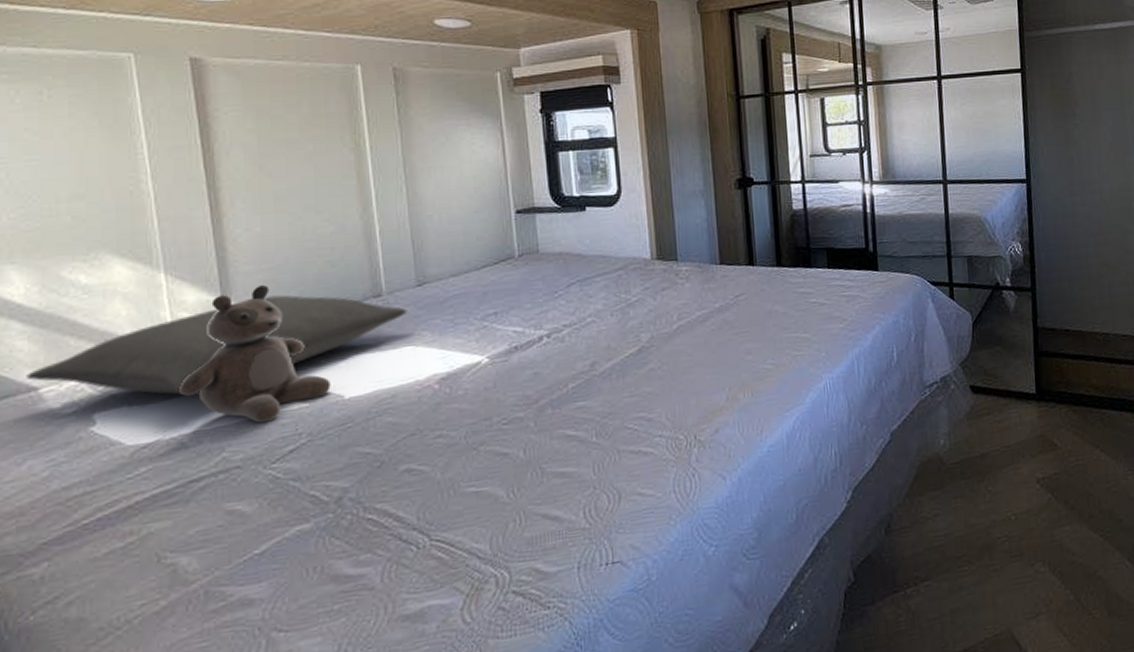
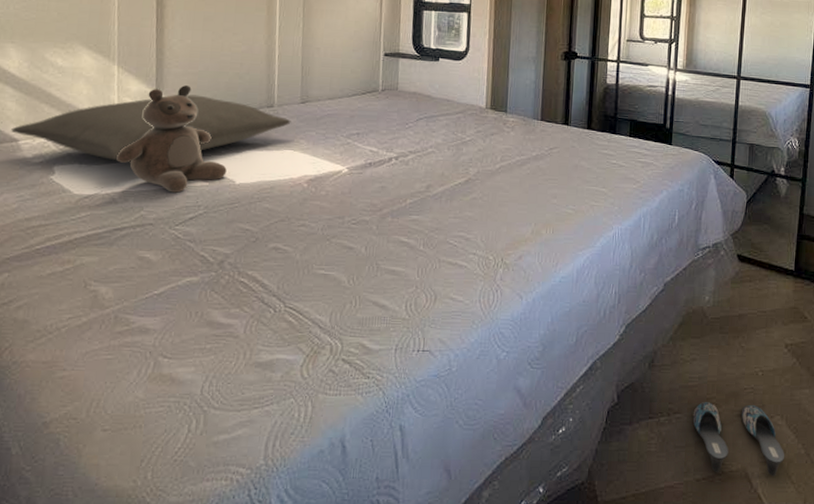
slippers: none [943,554,1053,641] -> present [692,402,785,476]

